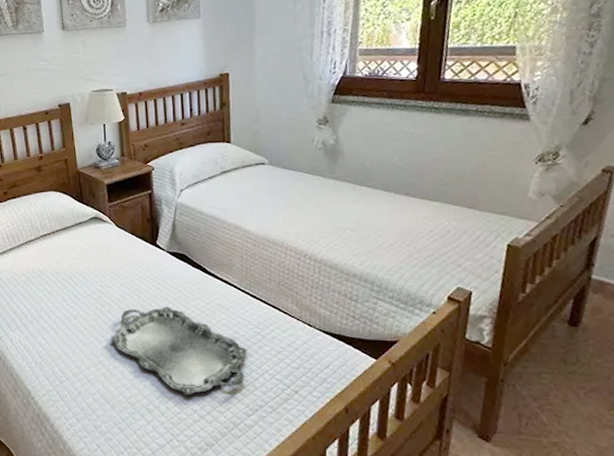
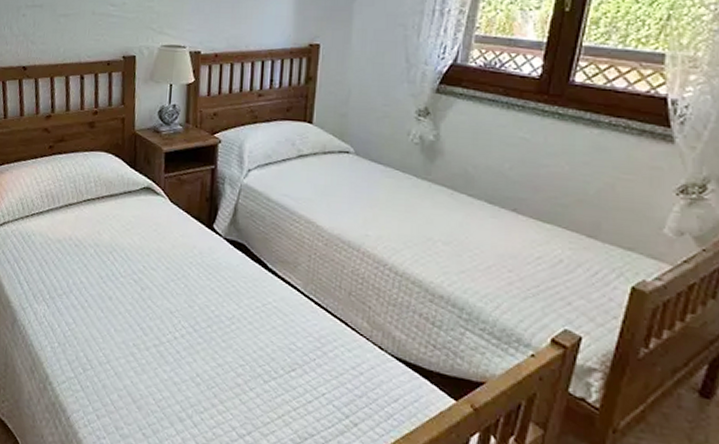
serving tray: present [110,307,247,395] -> none [146,298,303,409]

